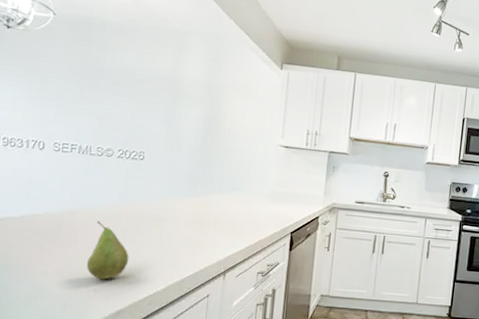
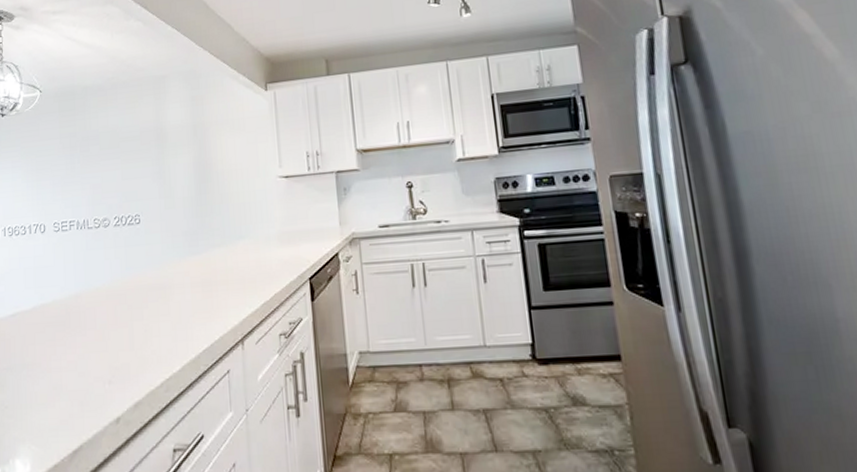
fruit: present [86,221,129,280] -> none [98,300,140,368]

